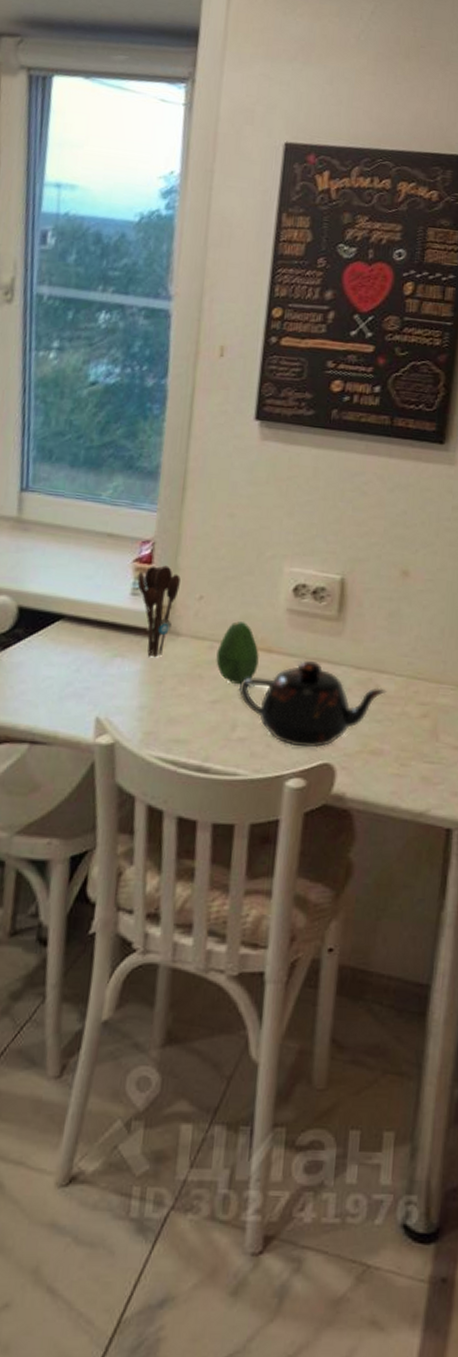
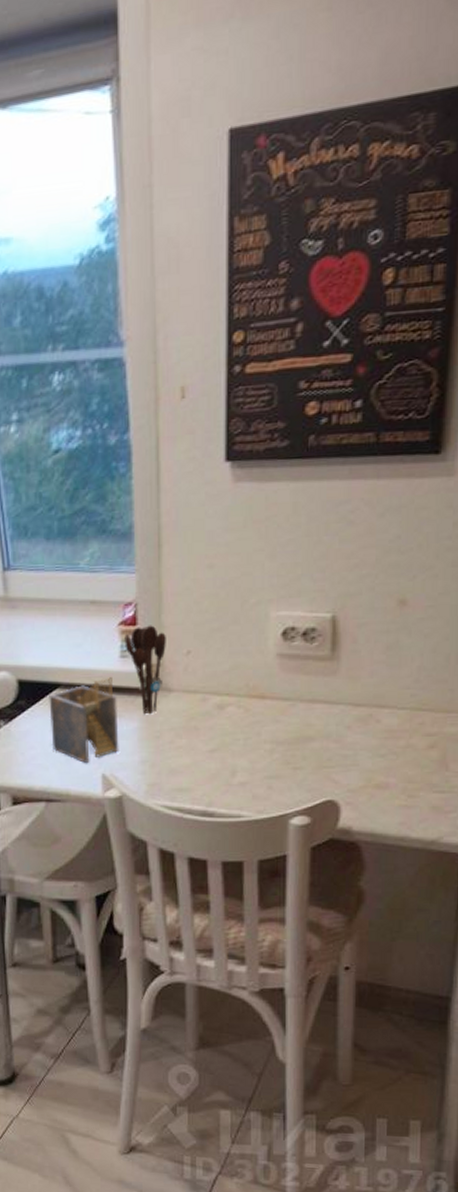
napkin holder: none [45,613,122,705] -> present [49,676,119,764]
fruit: present [216,621,259,684] -> none [210,672,252,732]
teapot: present [239,659,387,748] -> none [236,702,389,787]

